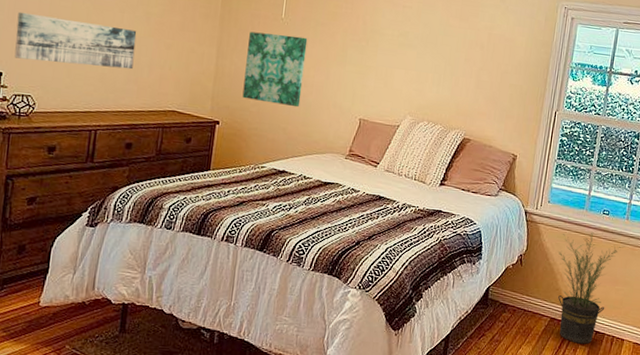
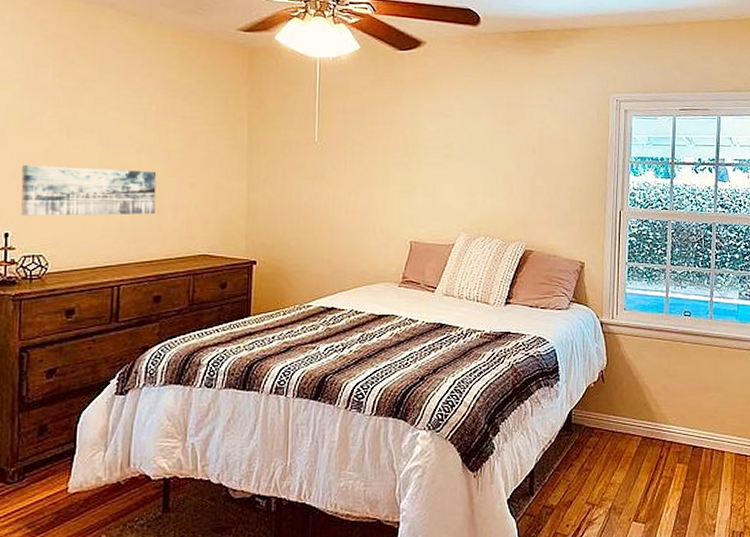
wall art: present [242,31,308,108] -> none [279,159,345,237]
potted plant: present [558,232,625,344] -> none [641,337,712,462]

